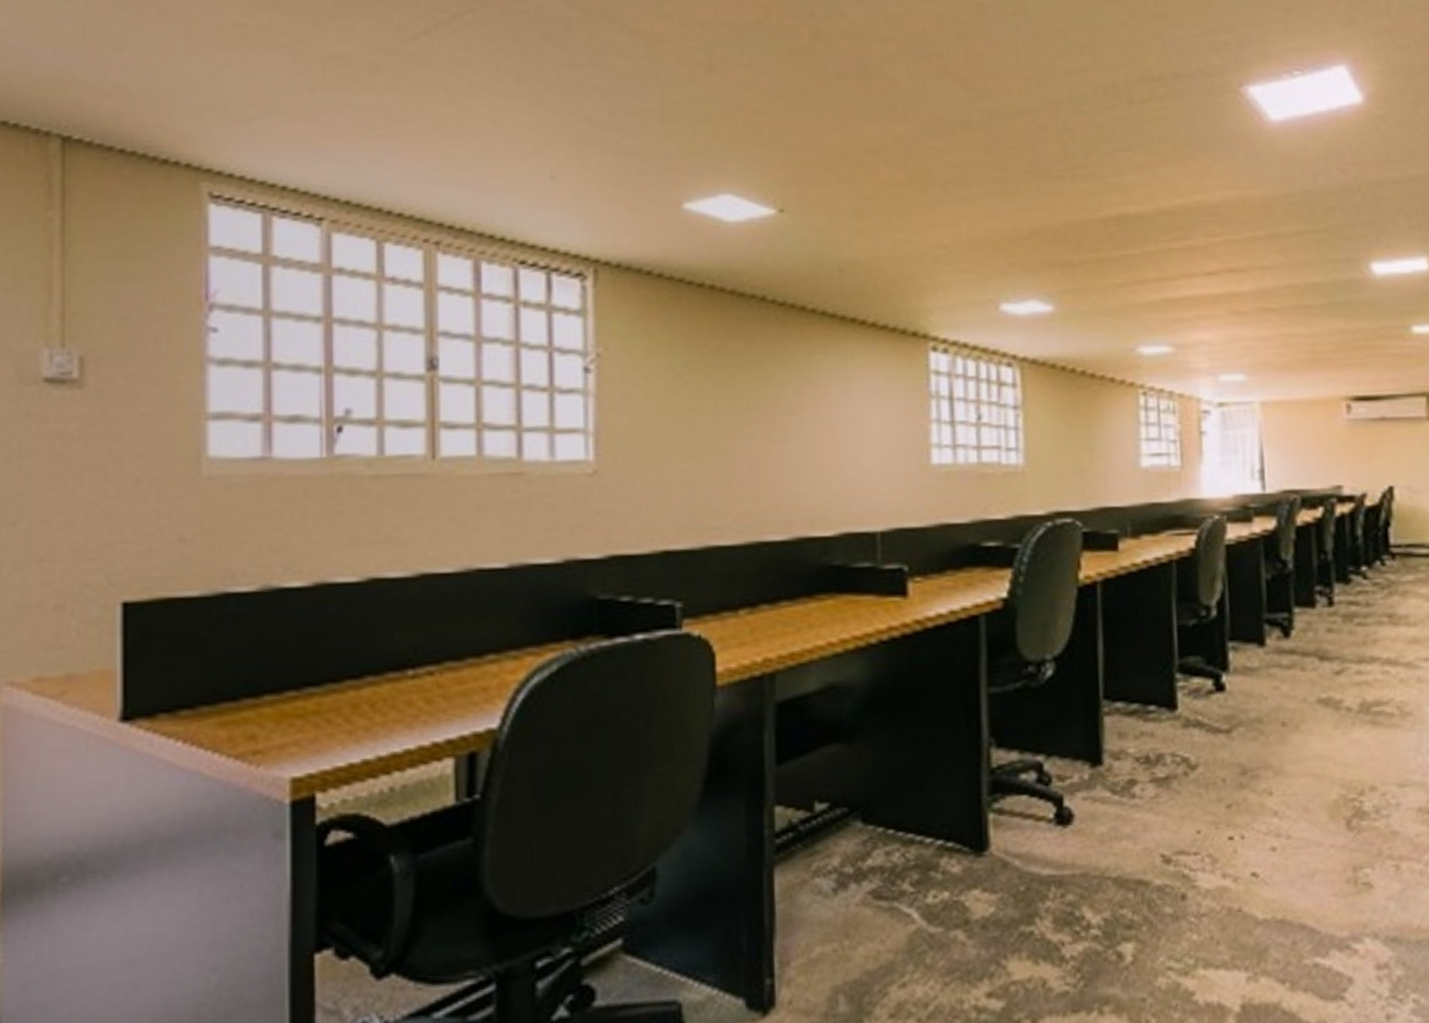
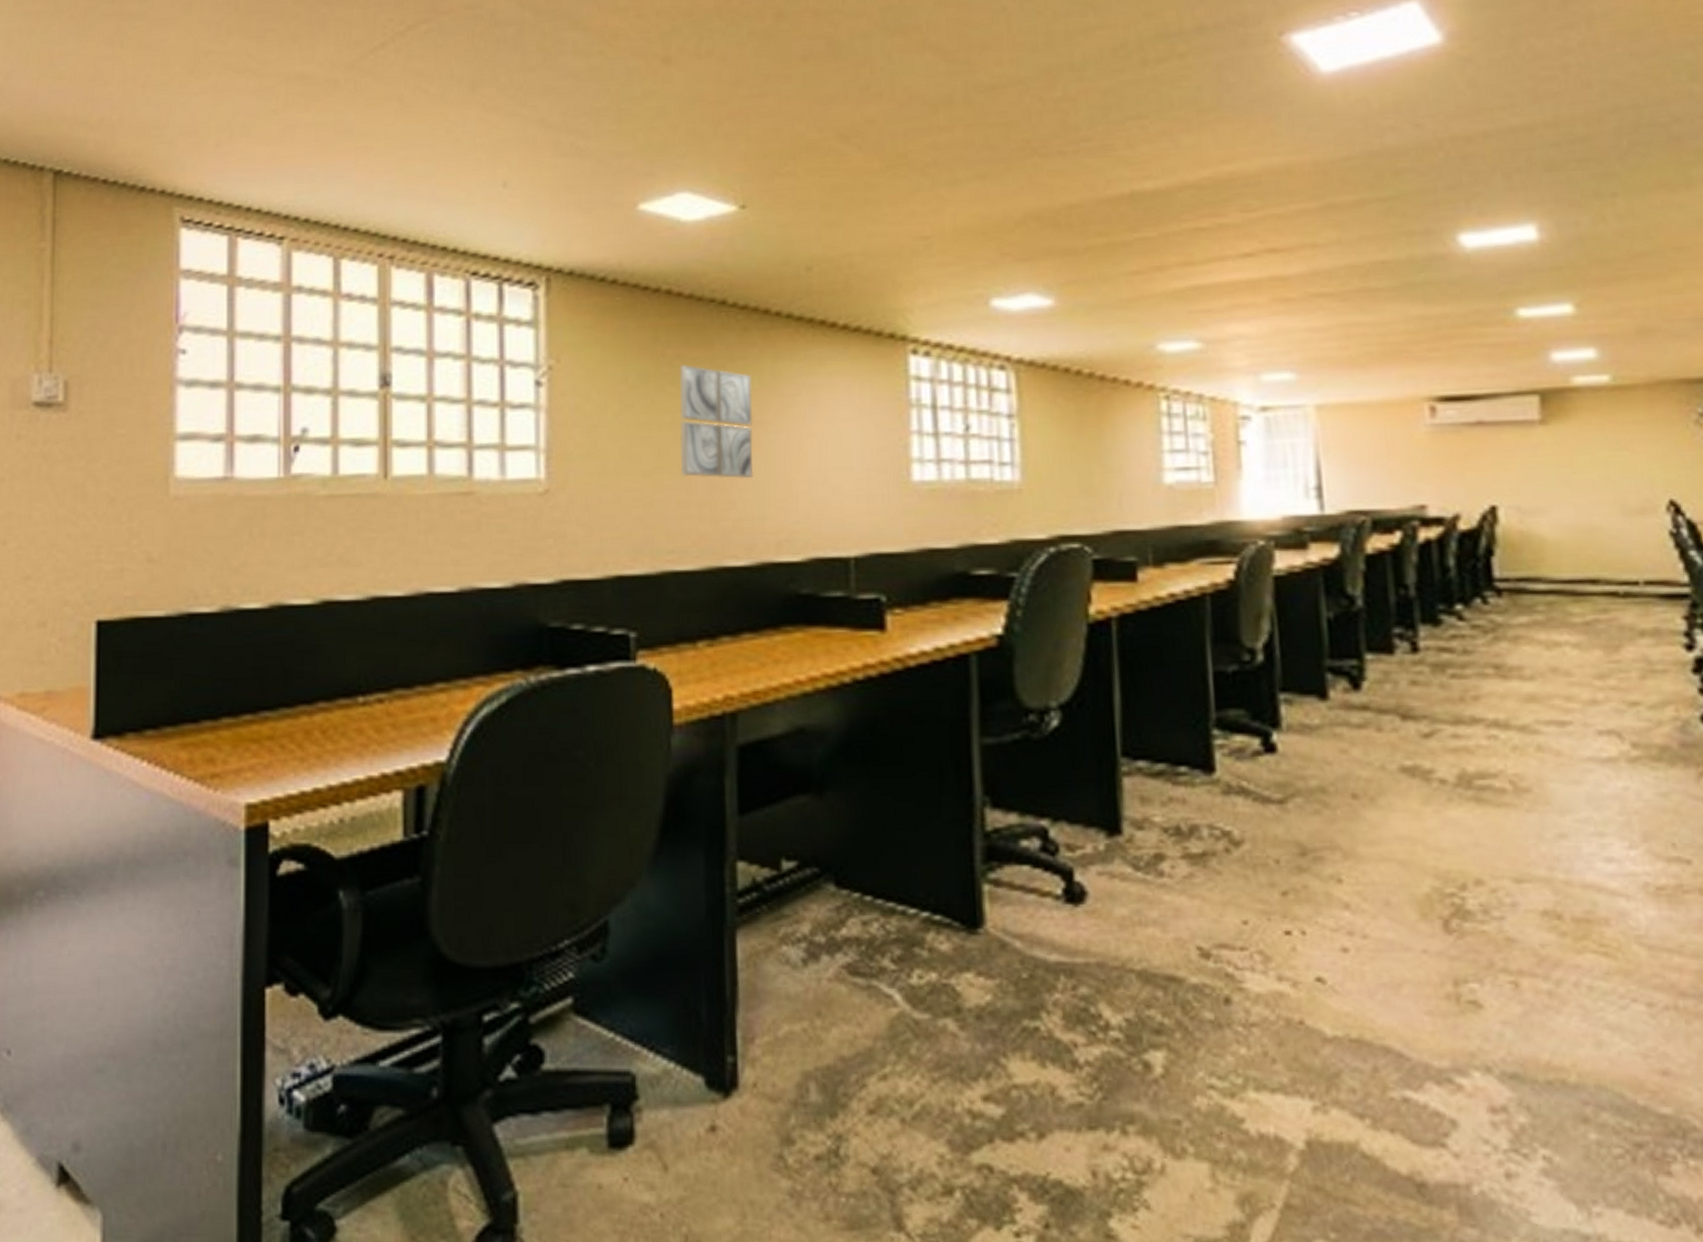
wall art: none [721,356,791,462] -> present [679,365,754,479]

